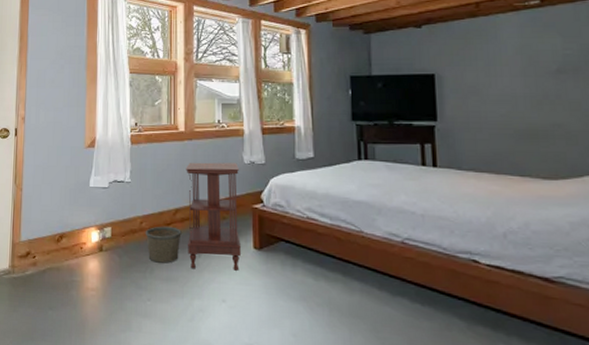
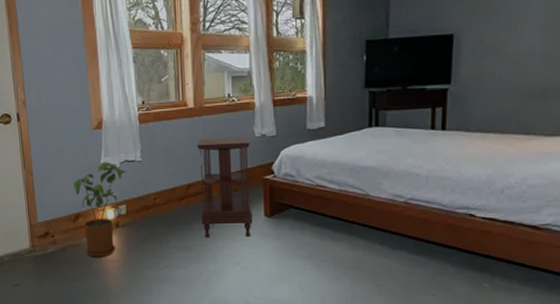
house plant: none [61,180,116,284] -> present [73,161,128,257]
basket: present [145,226,182,263] -> none [159,201,195,234]

